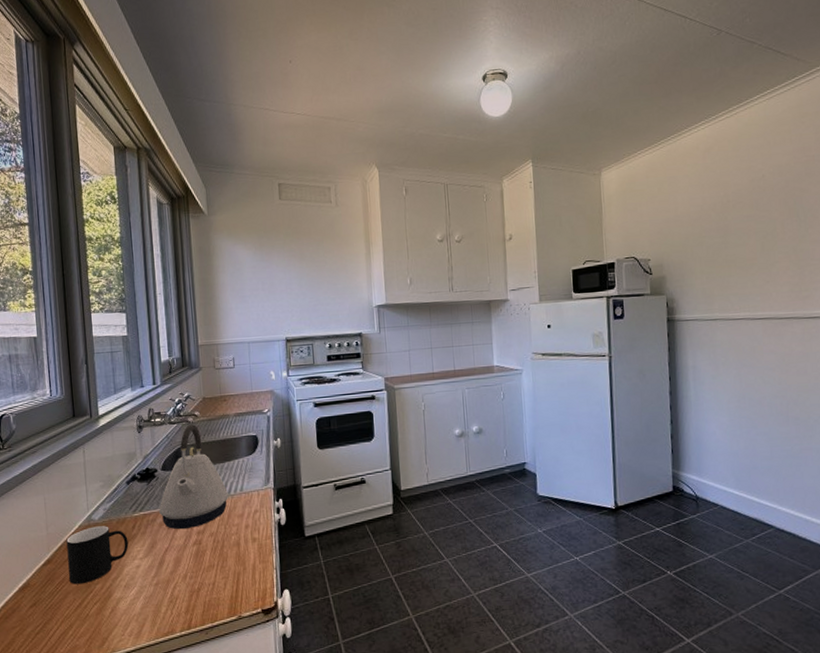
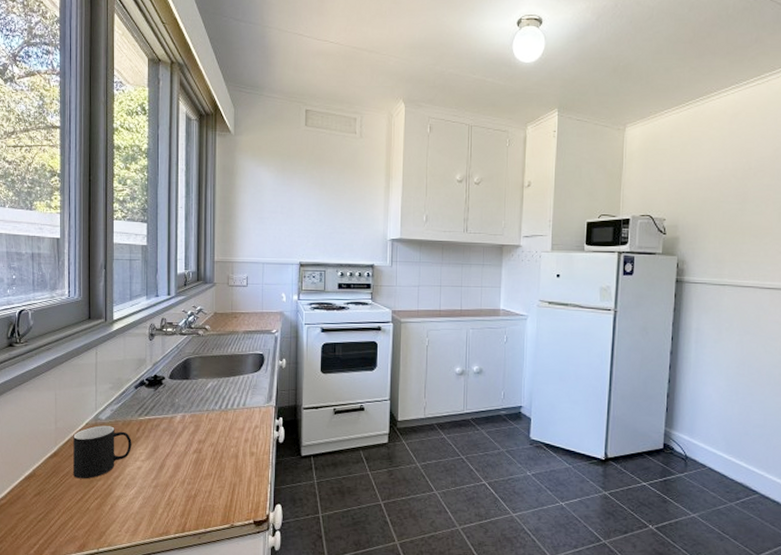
kettle: present [159,424,228,530] -> none [164,337,231,437]

